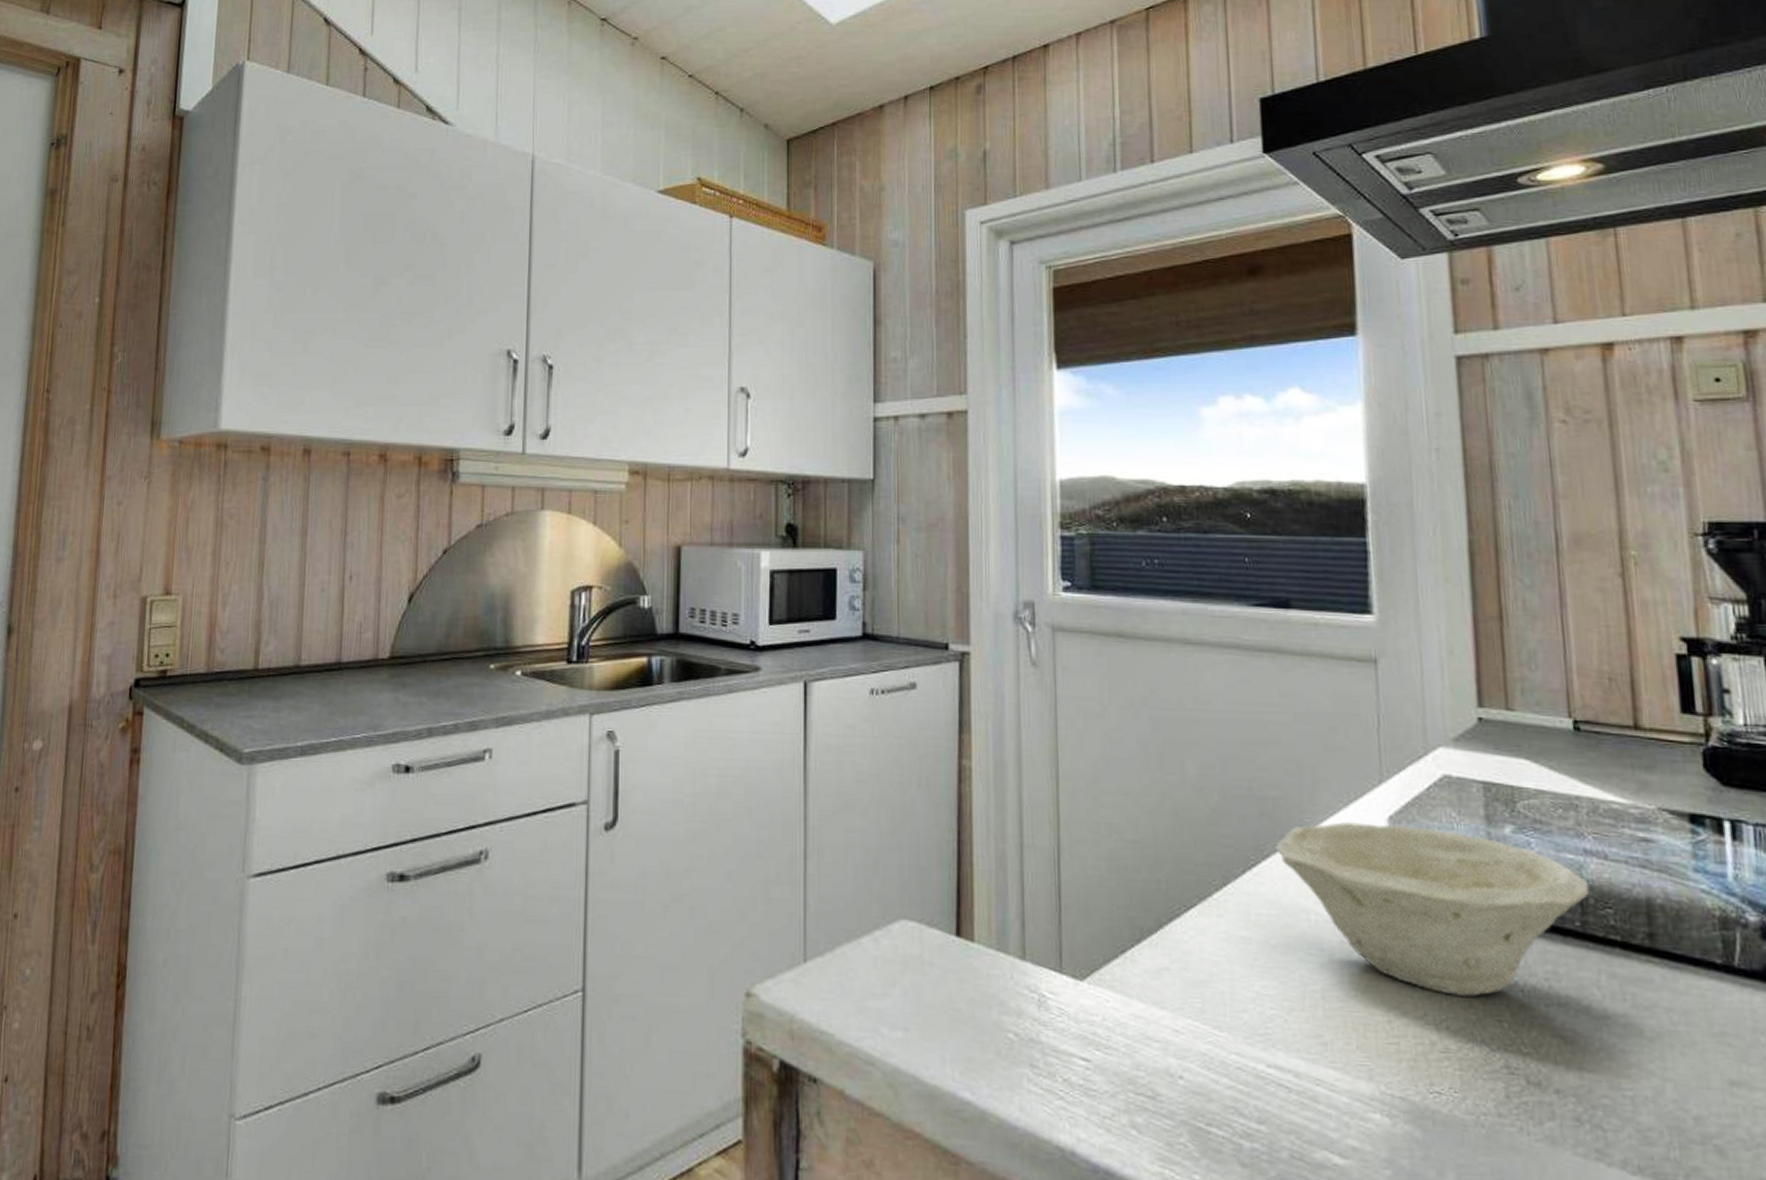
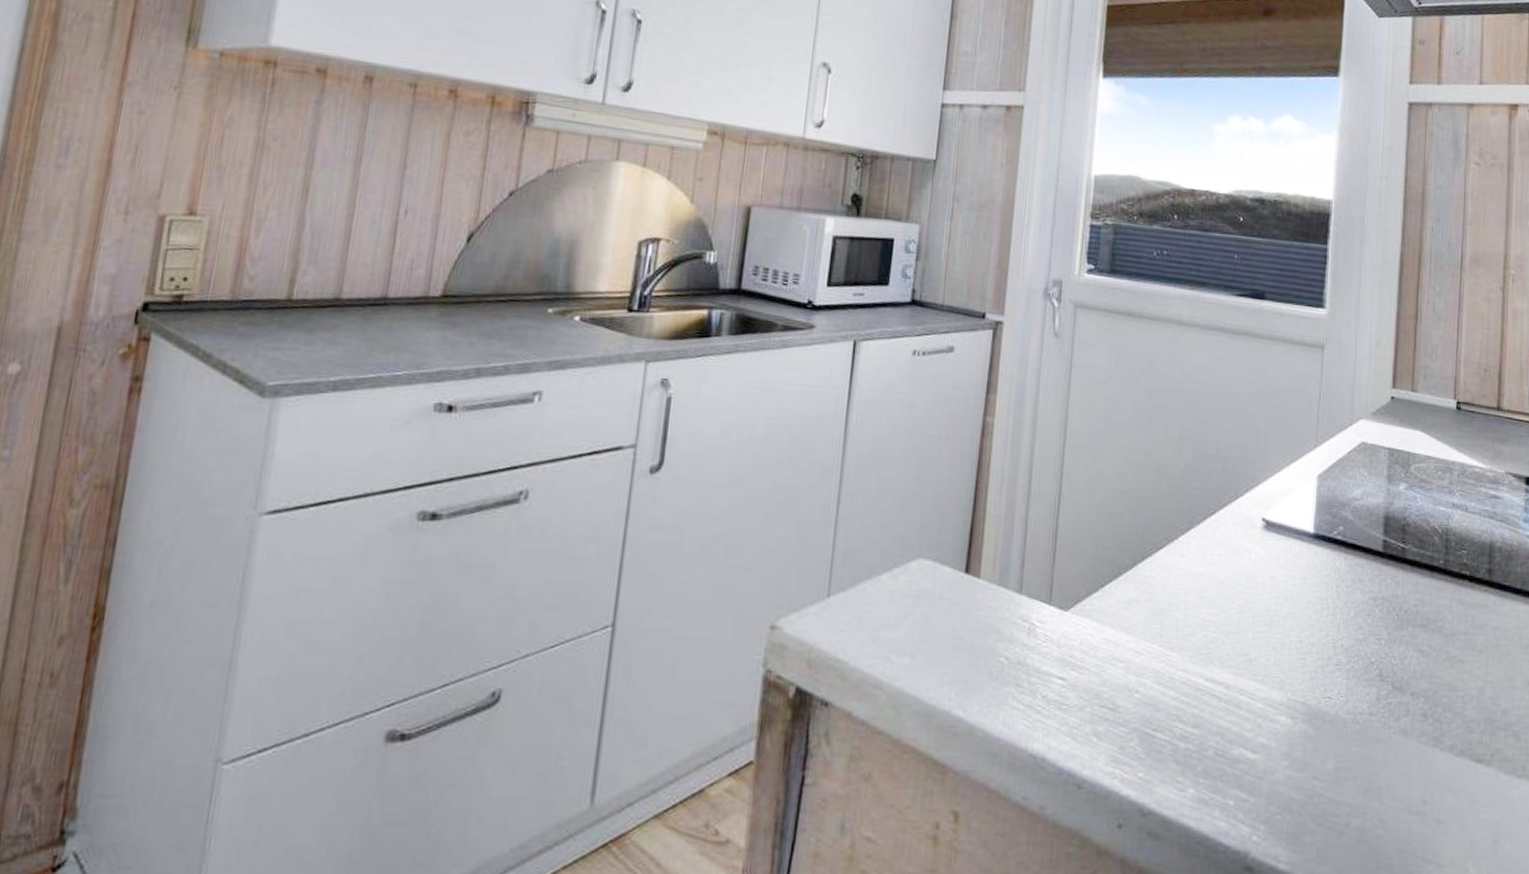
bowl: present [1276,822,1589,997] -> none [1232,478,1453,620]

